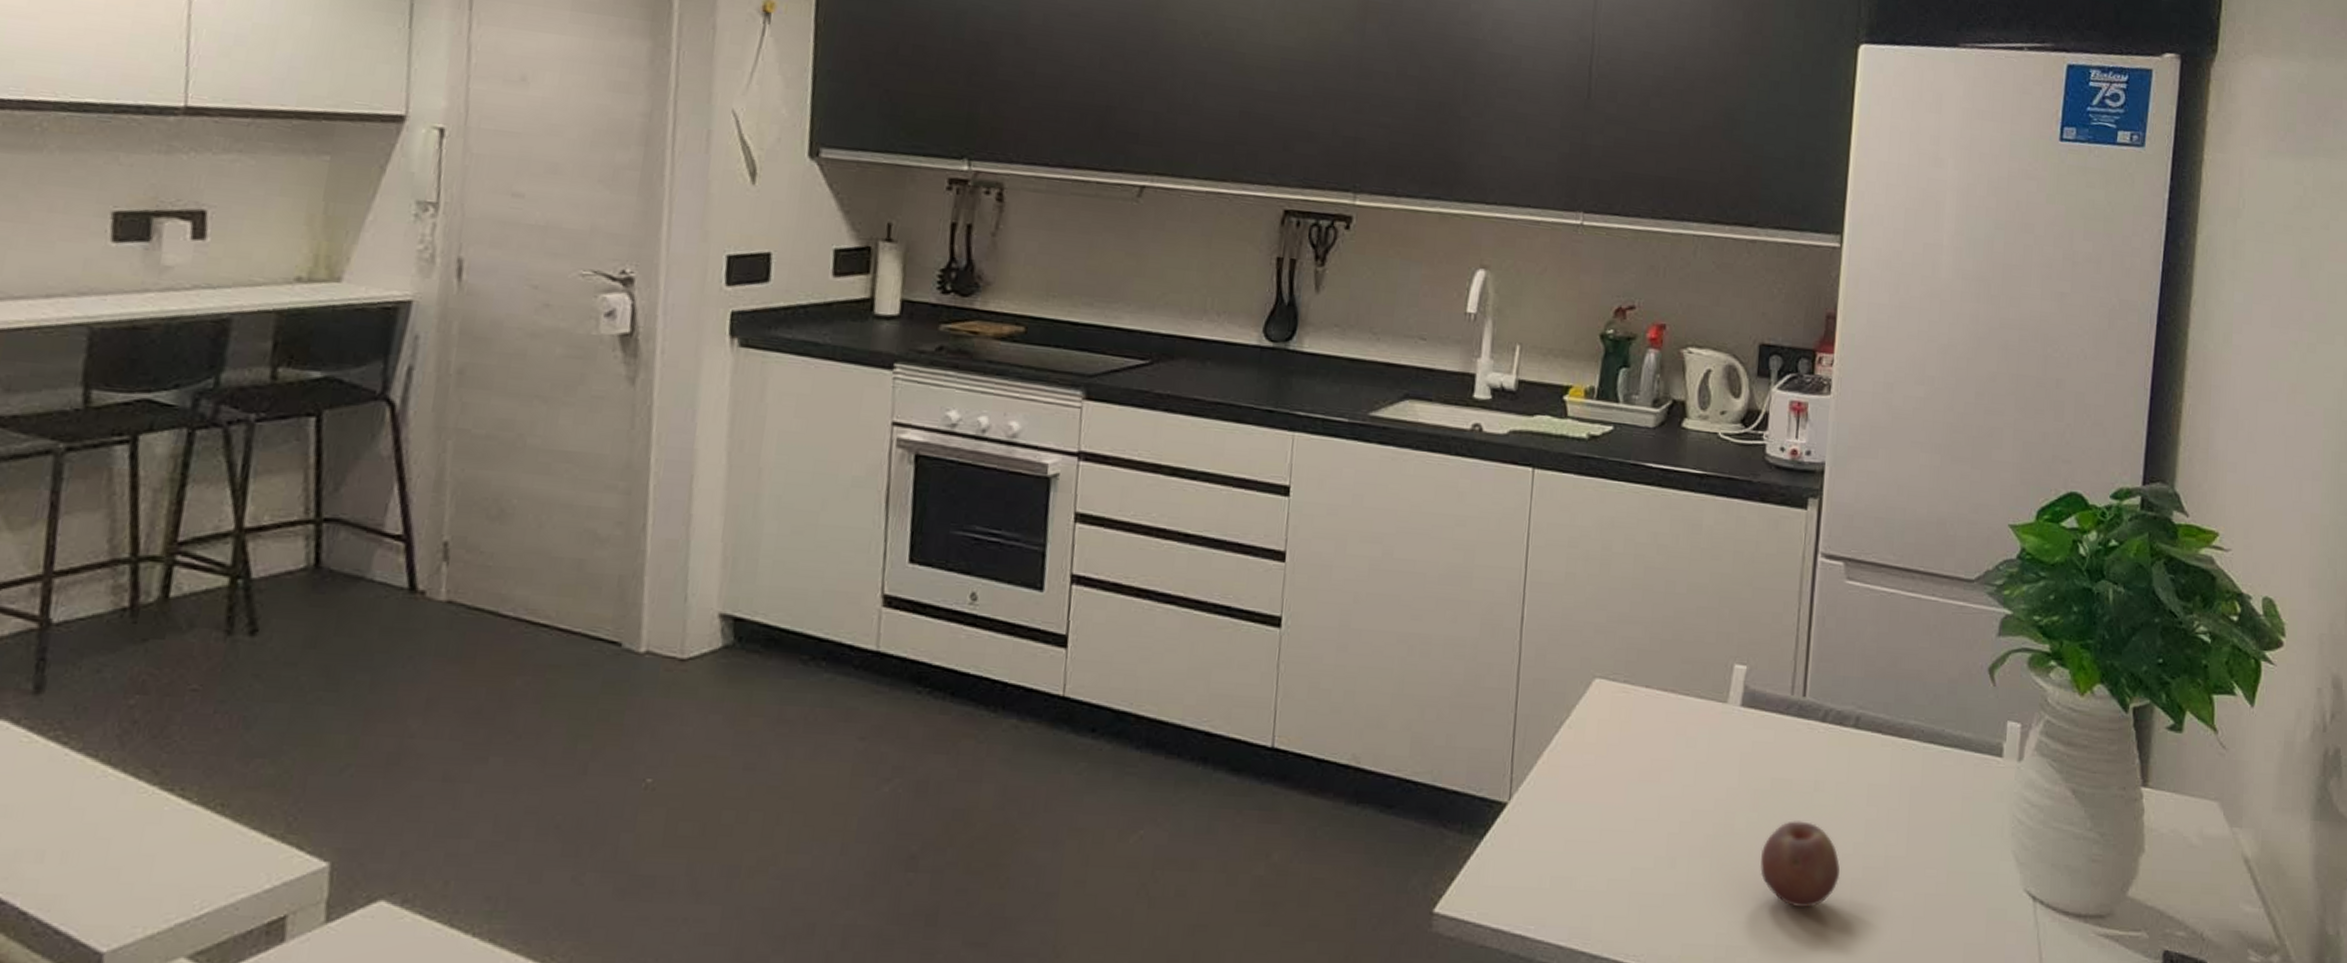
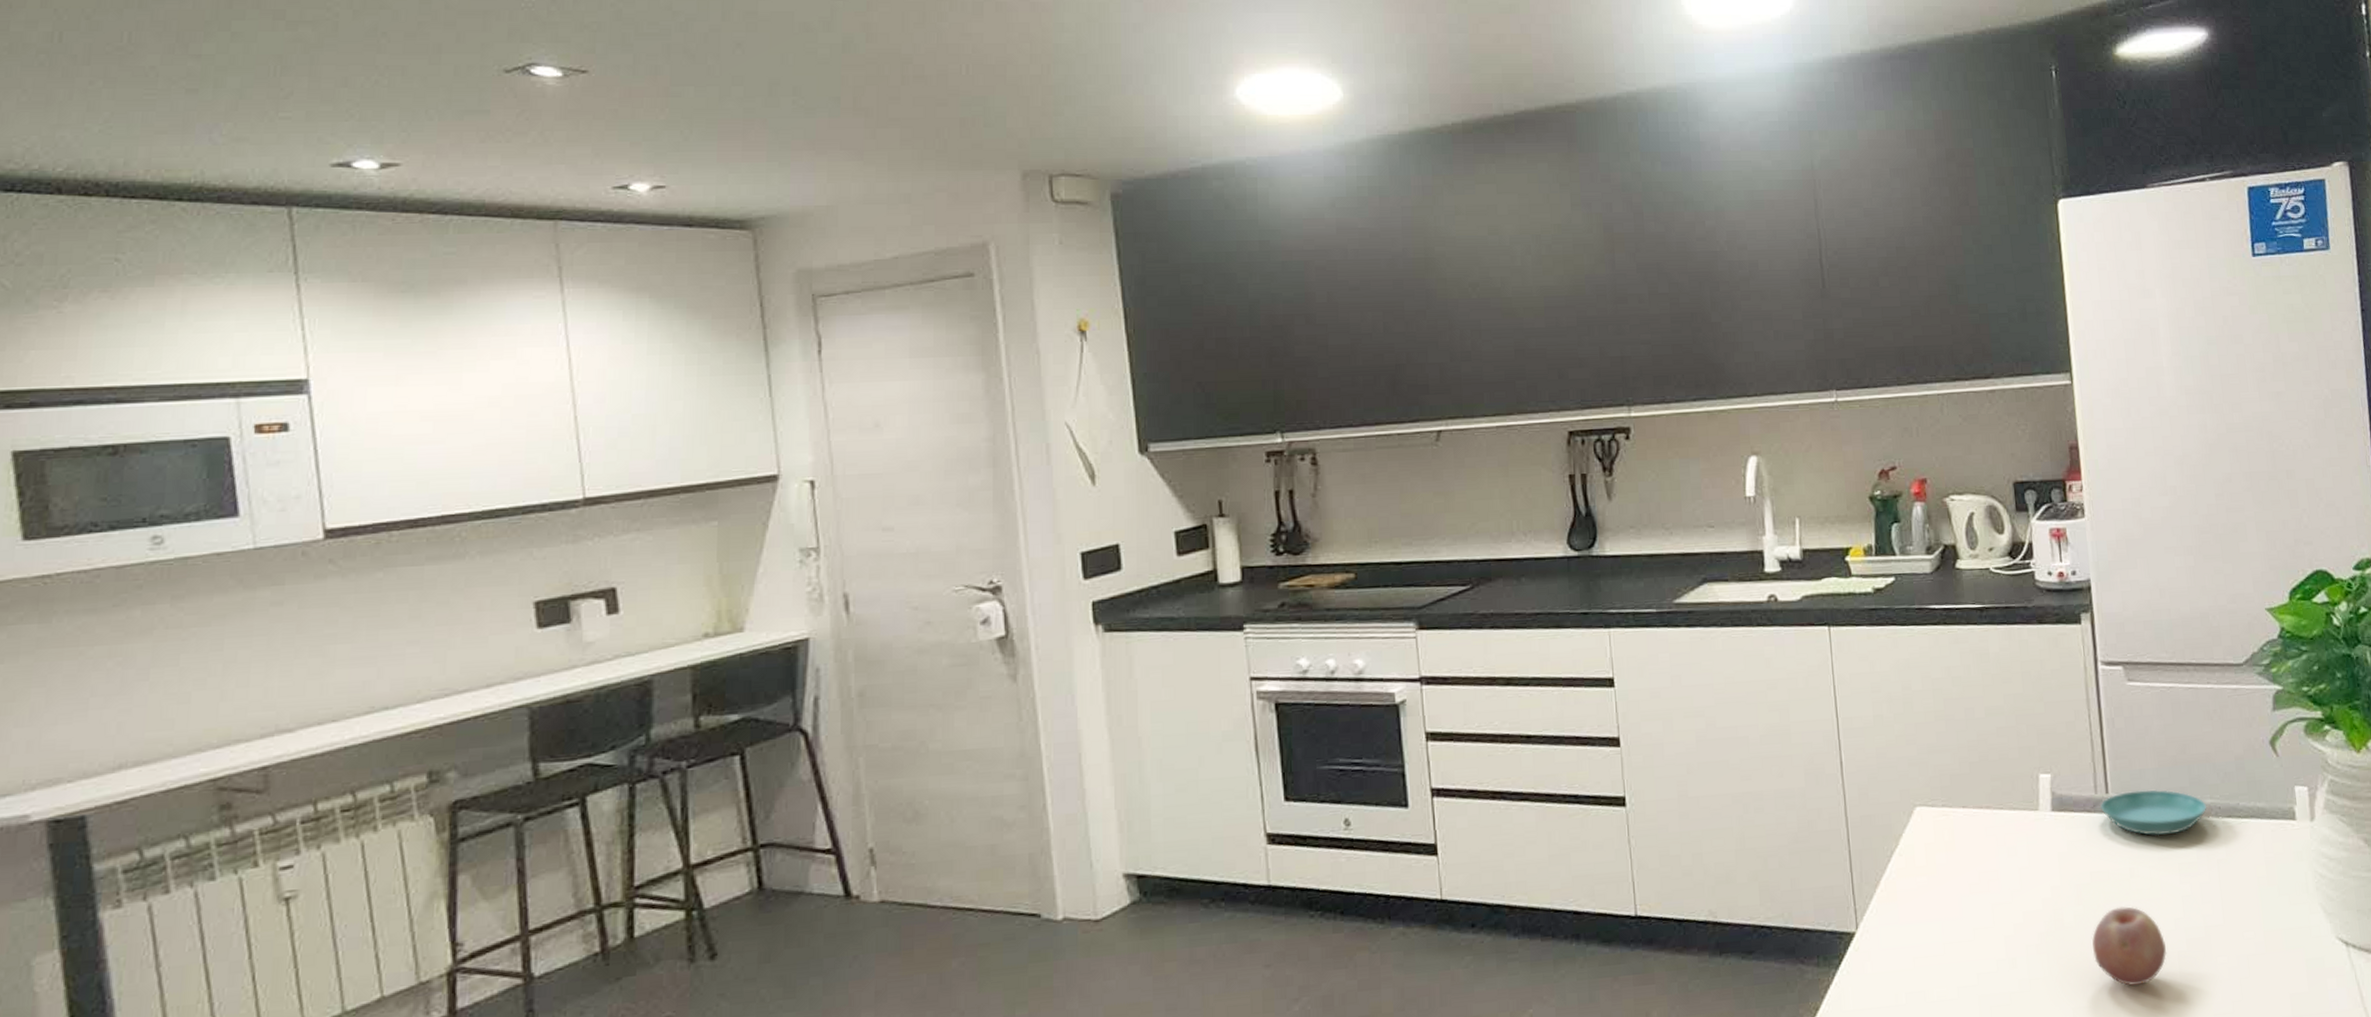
saucer: none [1793,698,1910,752] -> present [2100,789,2207,836]

